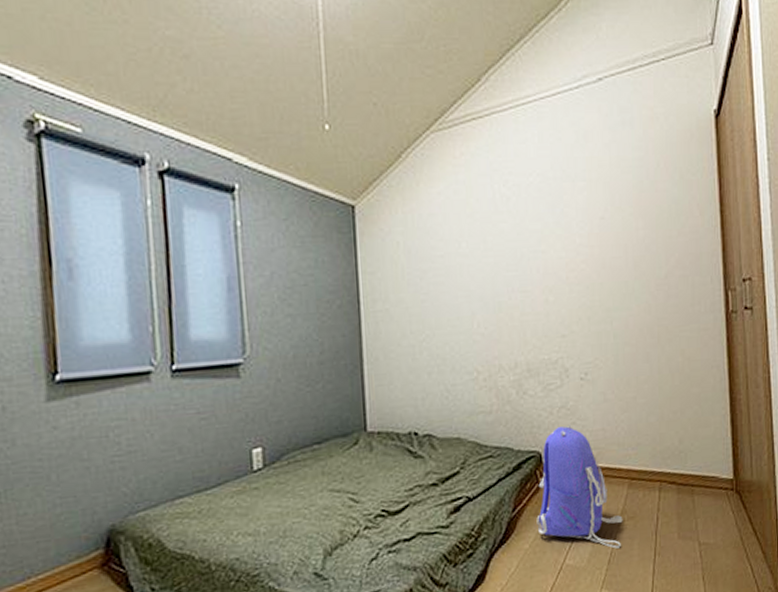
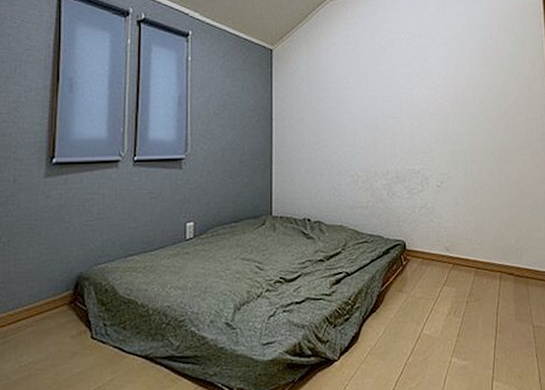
backpack: present [536,425,623,549] -> none [400,221,470,324]

